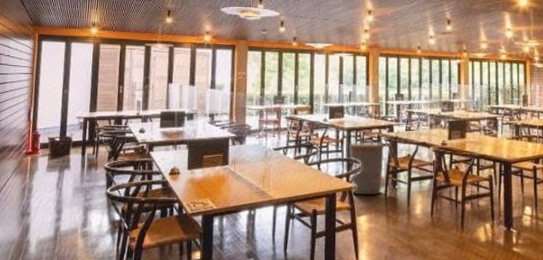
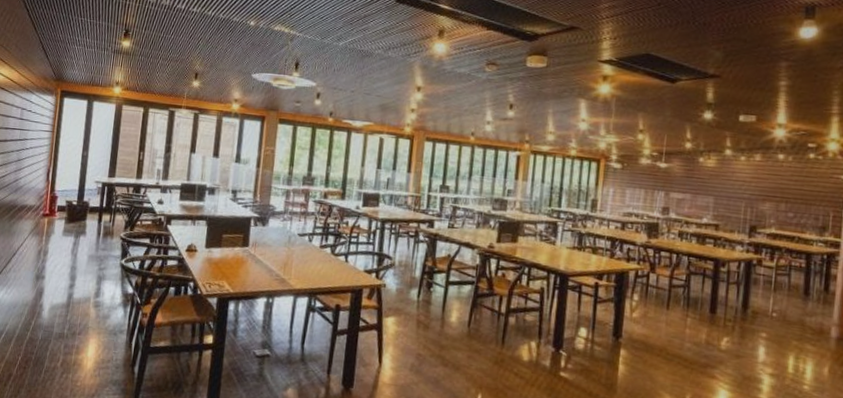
trash can: present [349,140,385,196] -> none [380,233,422,297]

